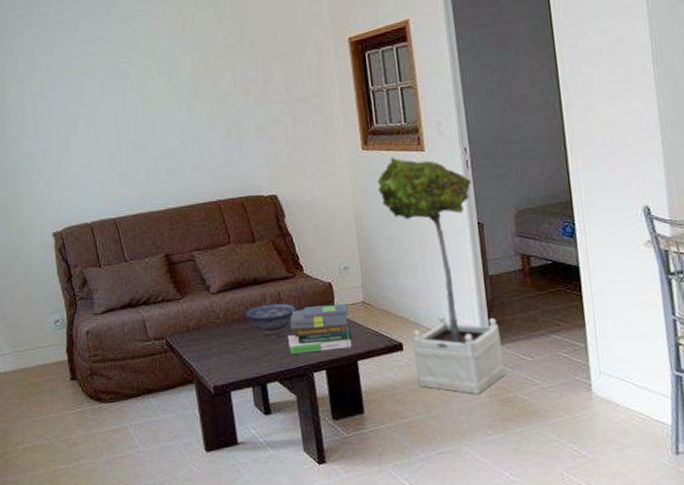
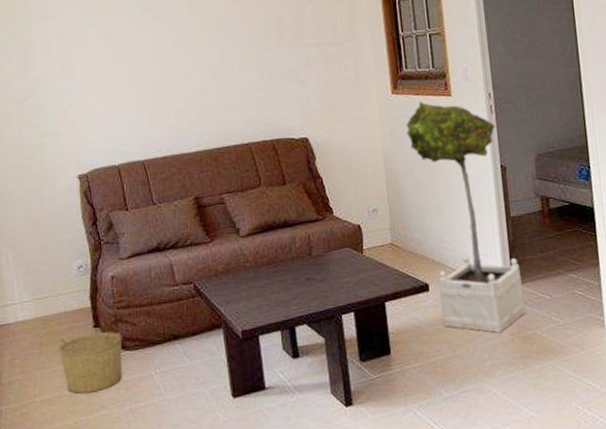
basket: none [37,384,99,443] -> present [58,332,123,394]
decorative bowl: present [243,303,297,334] -> none [273,246,327,277]
books: present [288,303,353,354] -> none [317,245,381,296]

